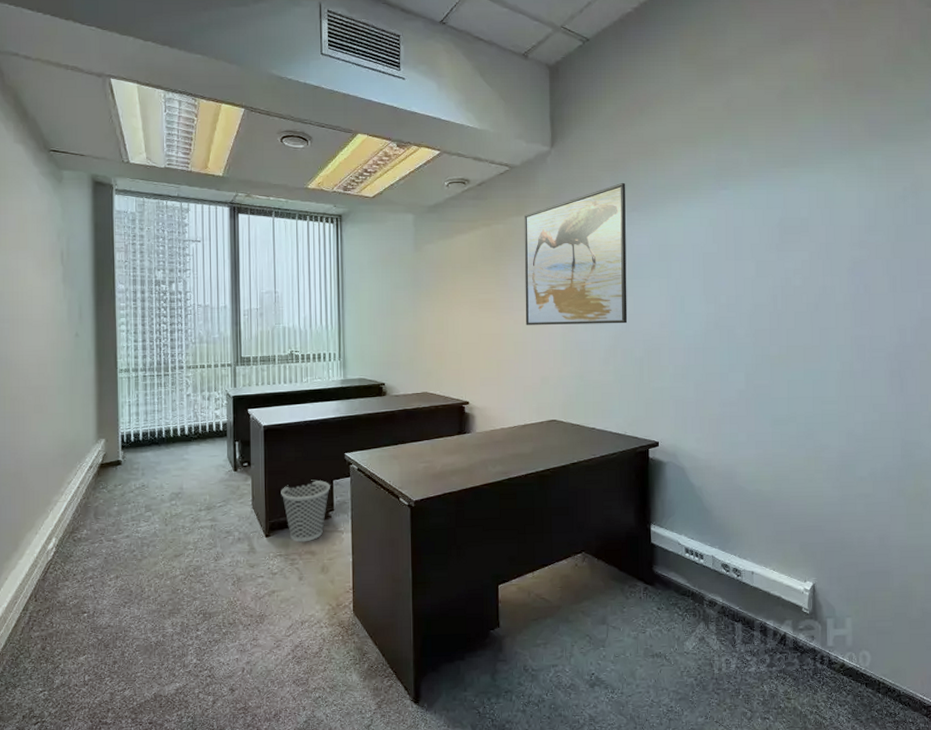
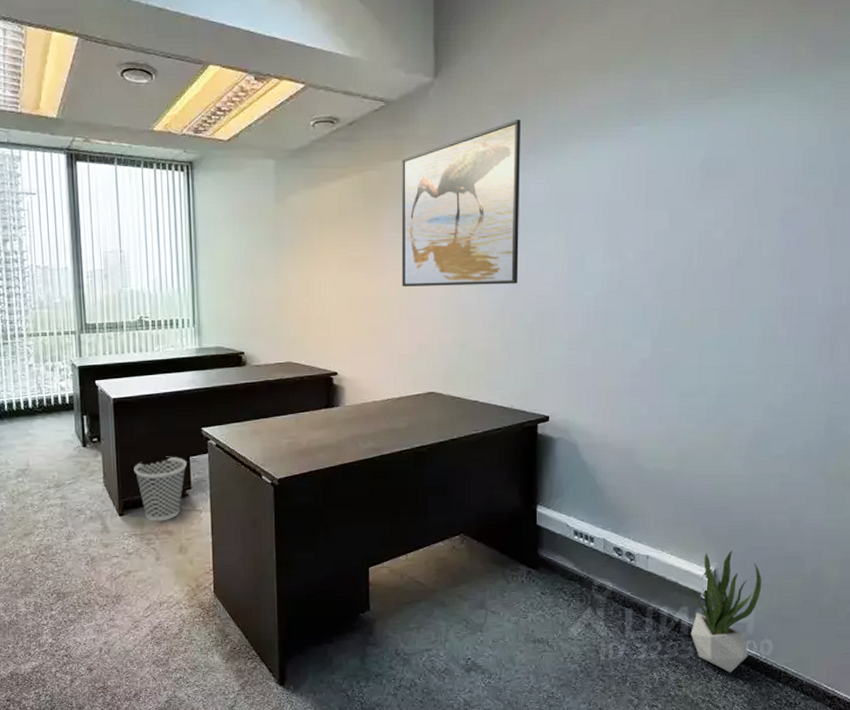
potted plant: none [790,566,857,684] -> present [687,550,762,673]

